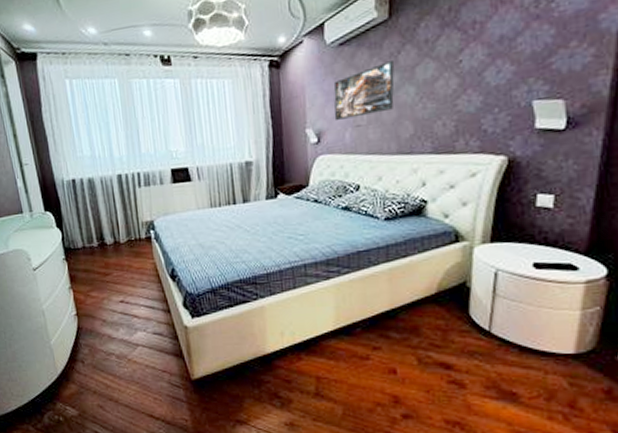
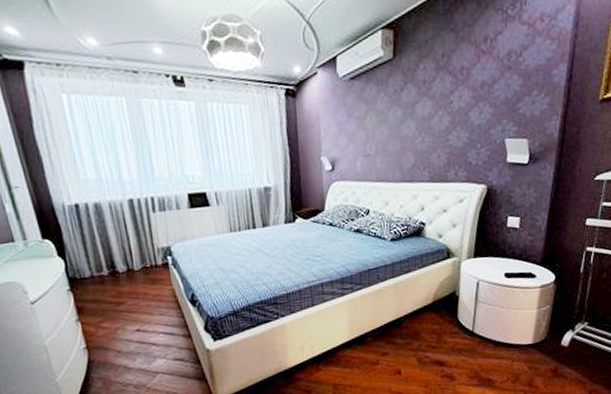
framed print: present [333,60,395,121] -> none [346,97,399,151]

